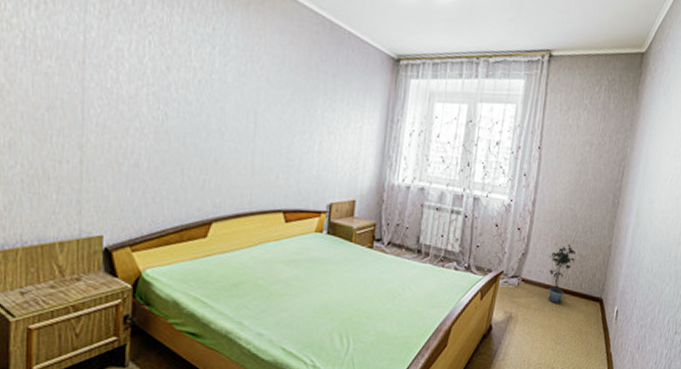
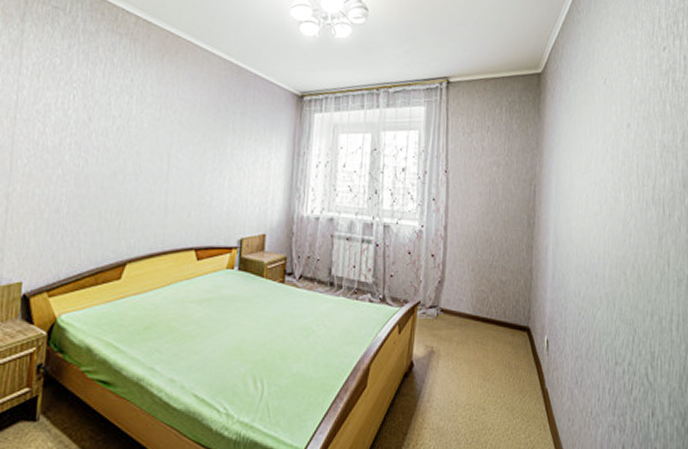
potted plant: present [548,243,576,303] -> none [467,269,496,335]

